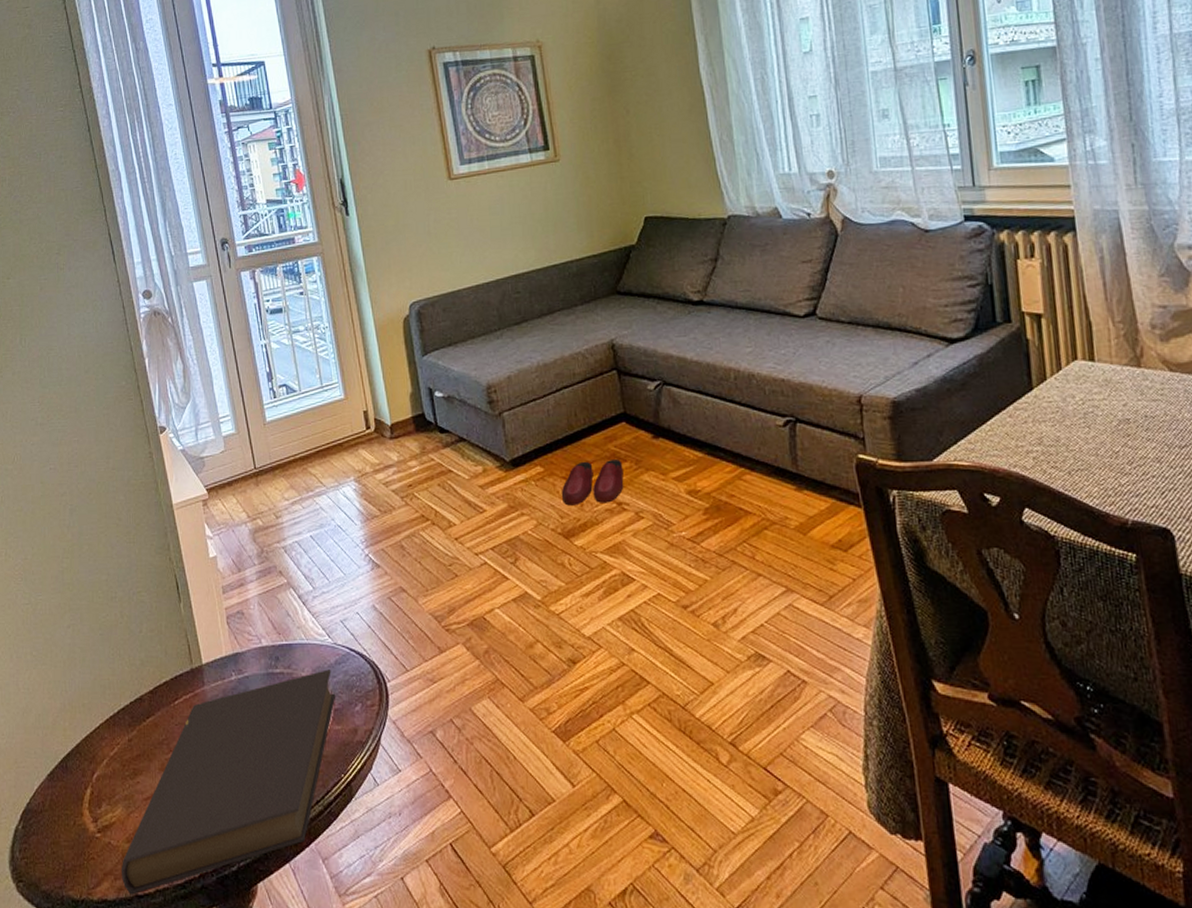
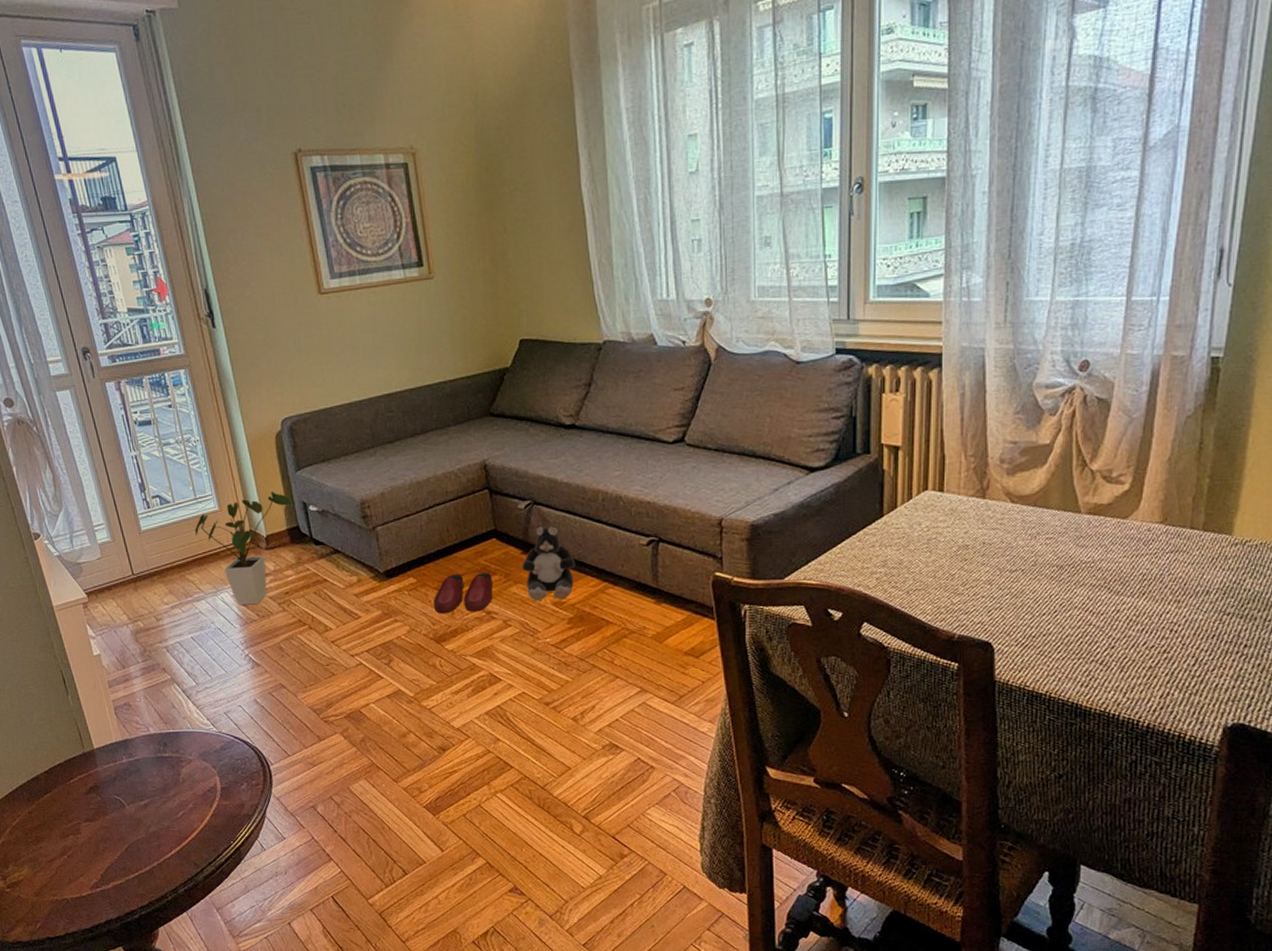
book: present [121,669,335,895] -> none [31,754,222,938]
house plant: none [320,378,419,500] -> present [195,492,293,605]
plush toy: none [653,406,710,491] -> present [522,525,576,602]

